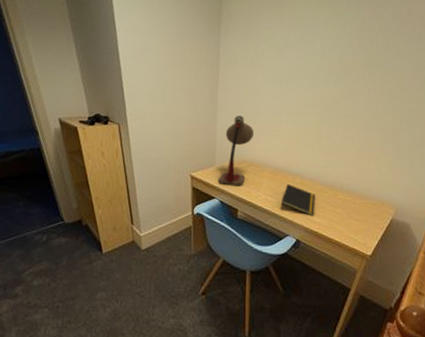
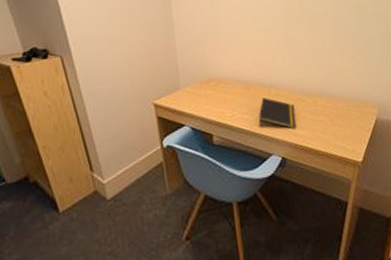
desk lamp: present [217,115,255,186] -> none [185,30,219,109]

